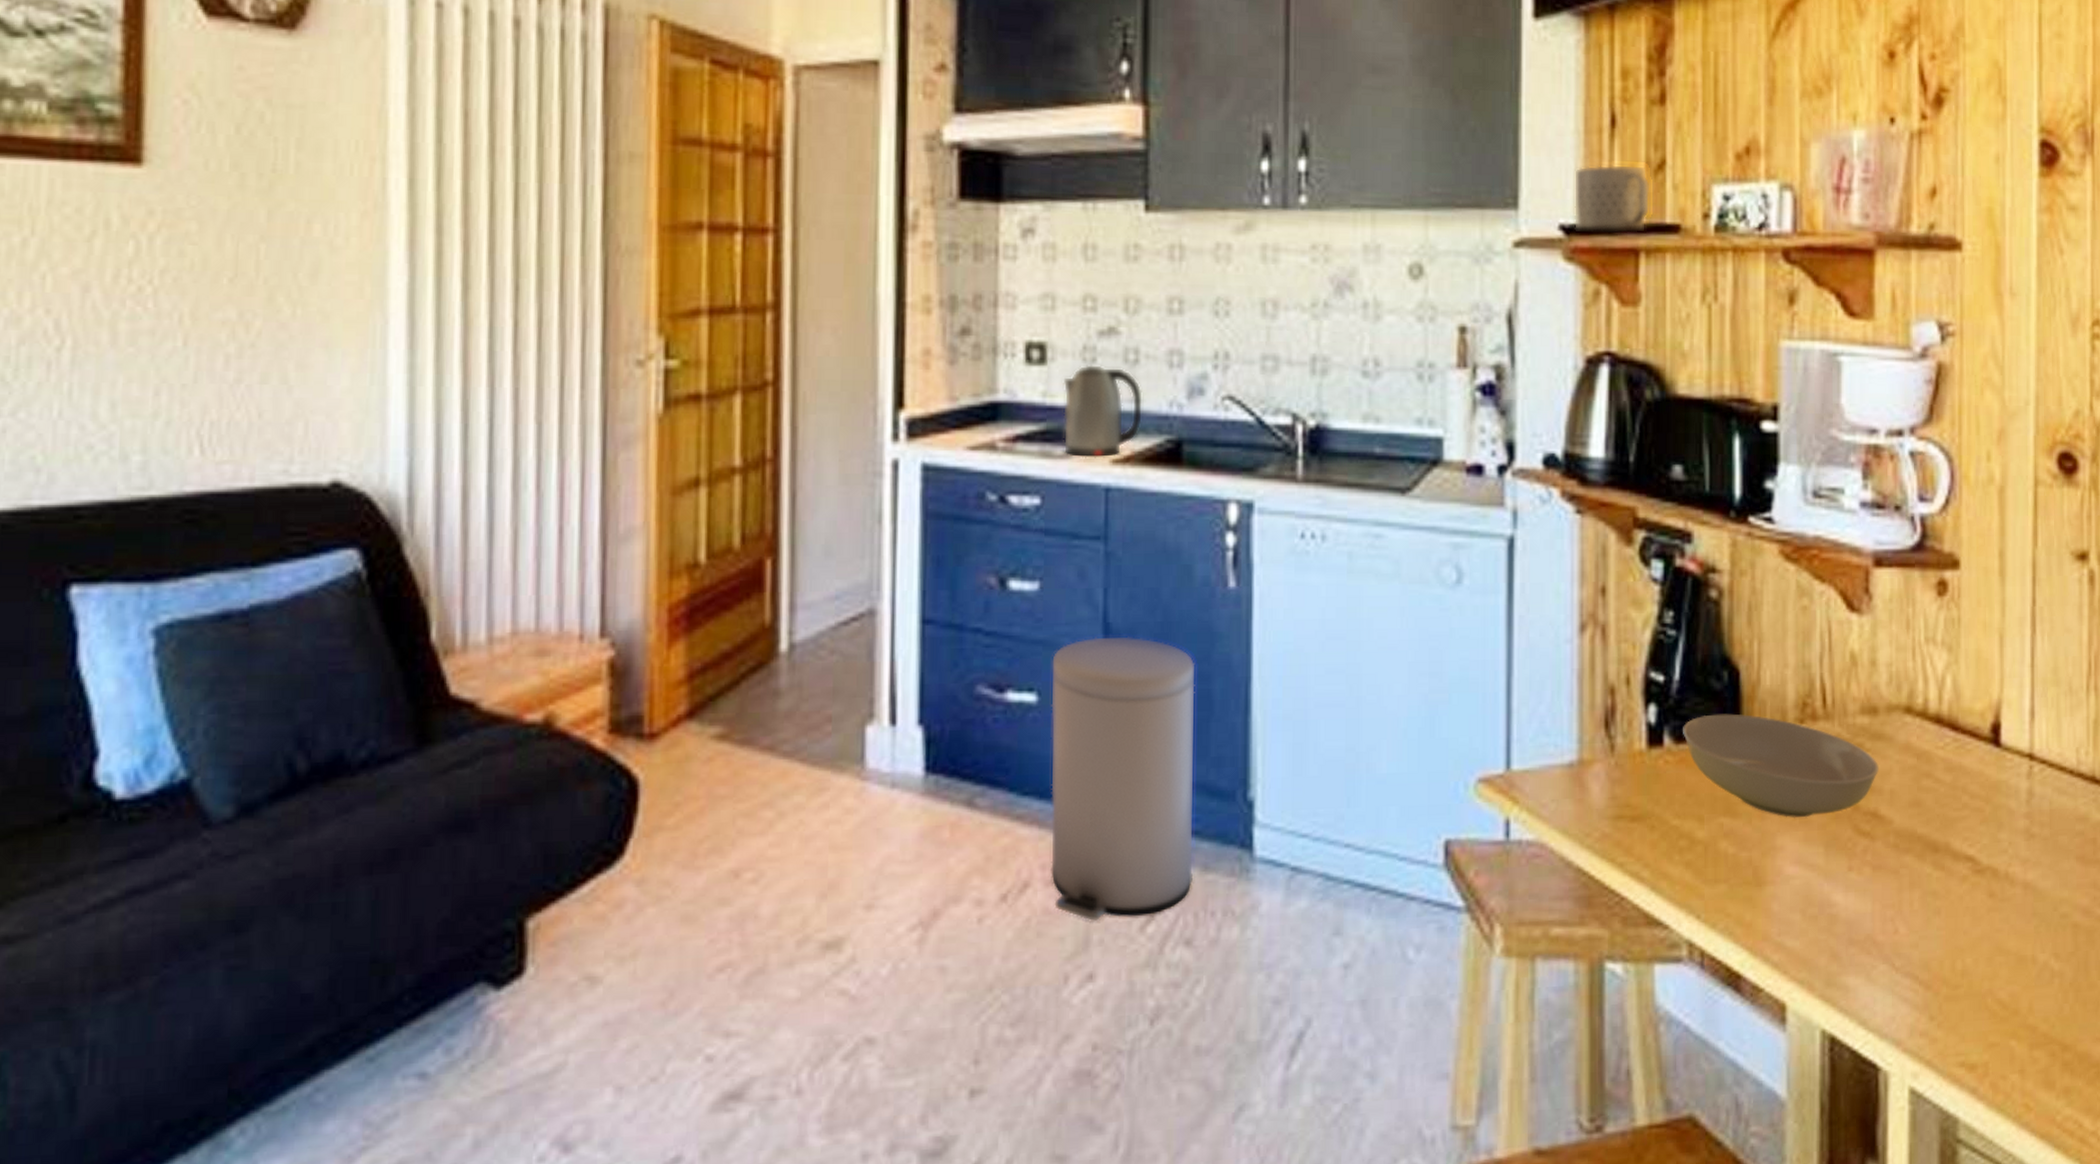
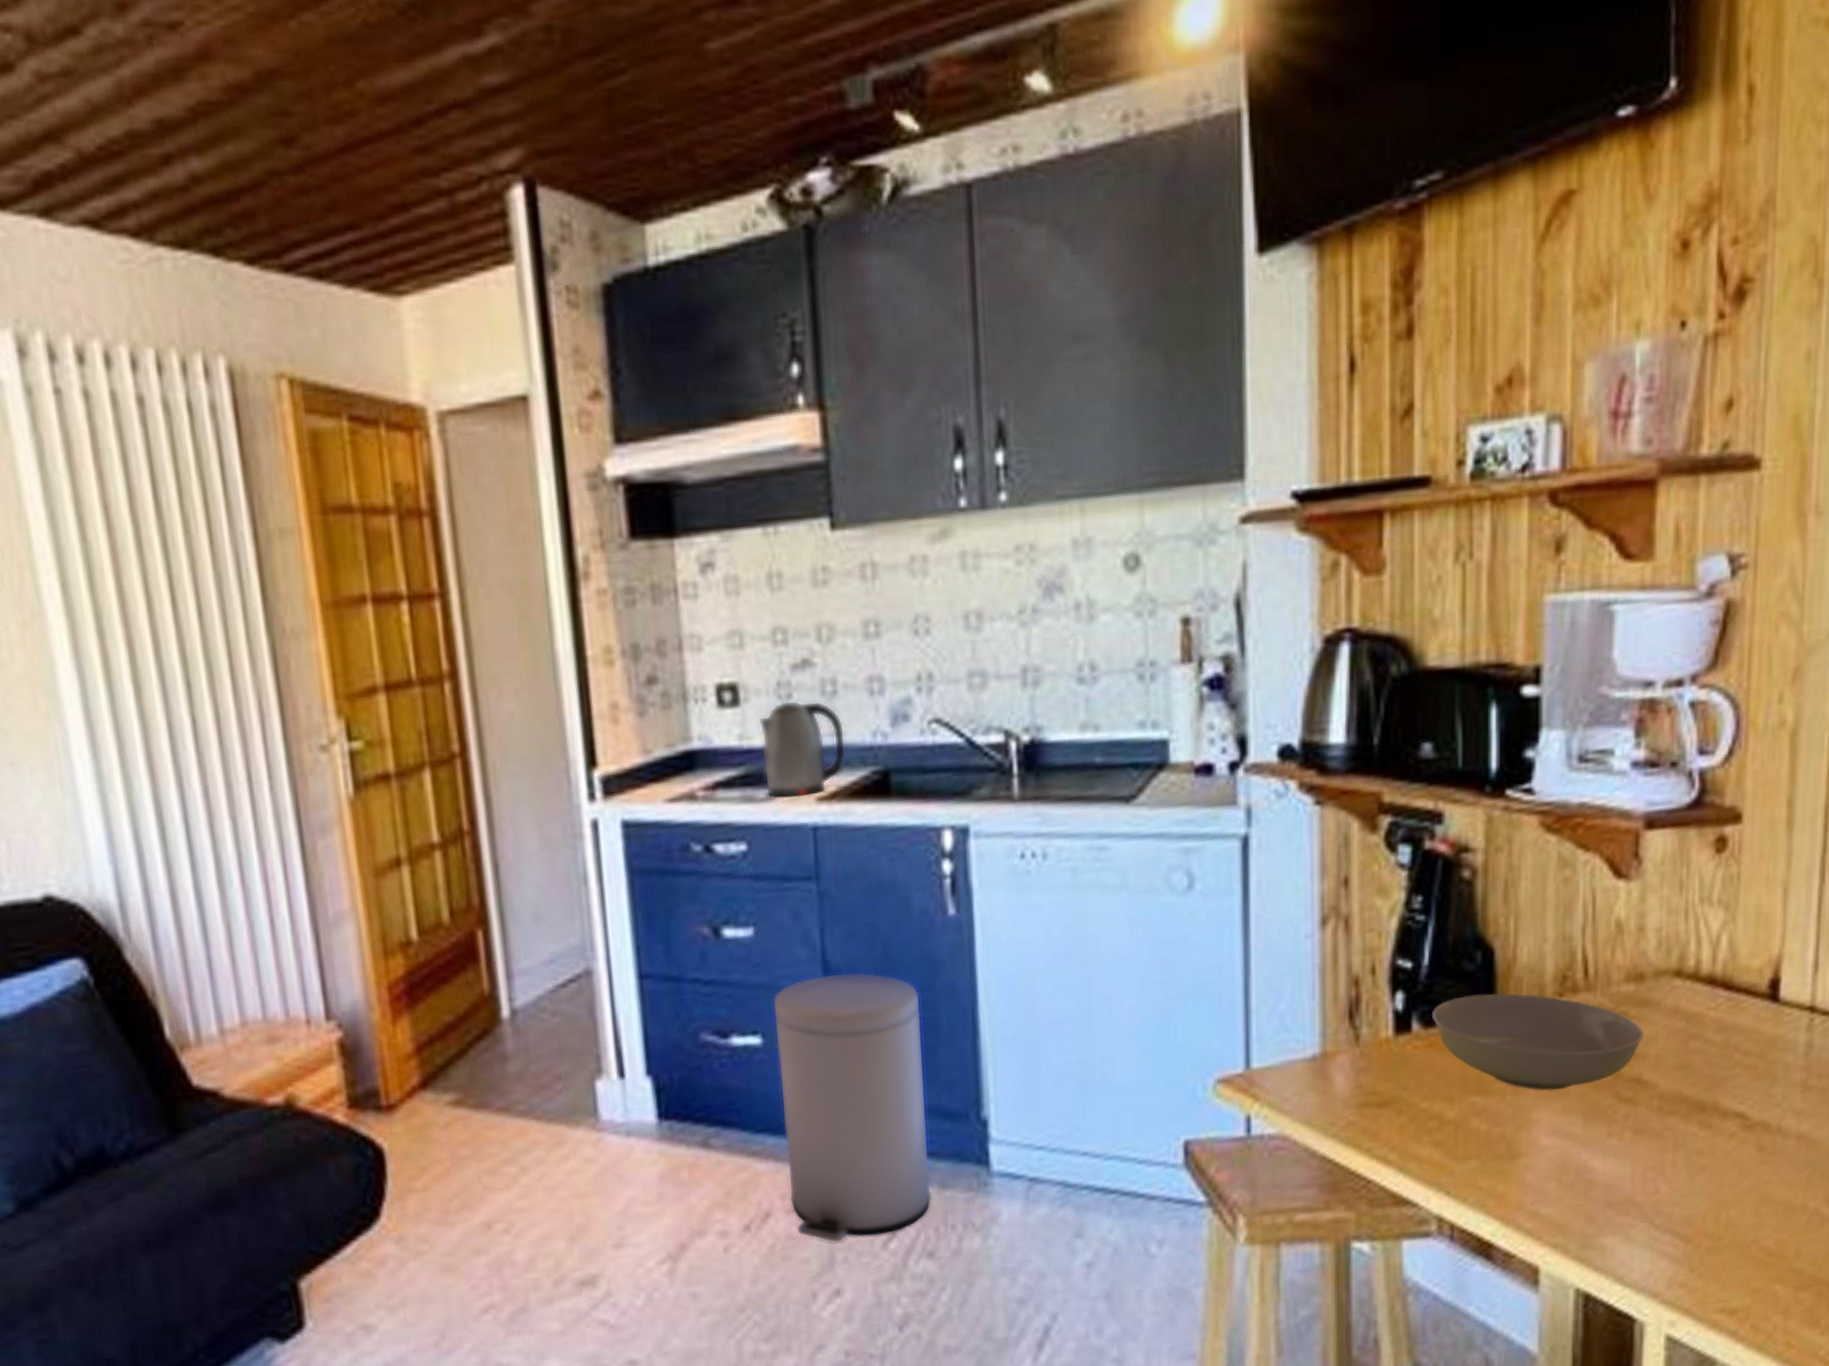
mug: present [1573,164,1650,235] -> none [1307,412,1396,500]

